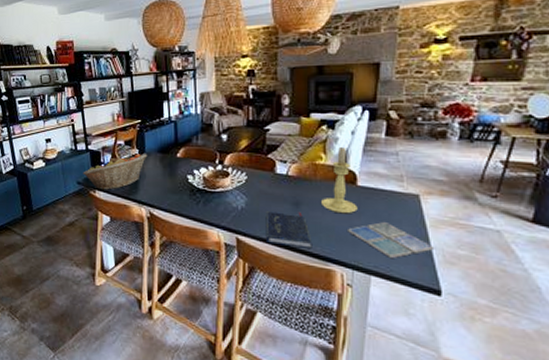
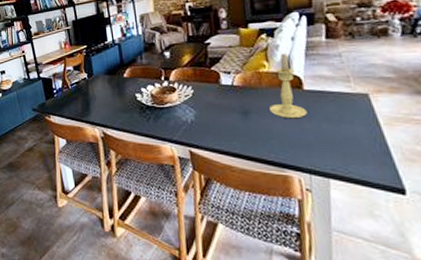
fruit basket: present [83,154,148,190] -> none [37,77,96,115]
book: present [265,211,312,249] -> none [215,120,266,156]
drink coaster: present [348,222,435,258] -> none [300,124,392,159]

